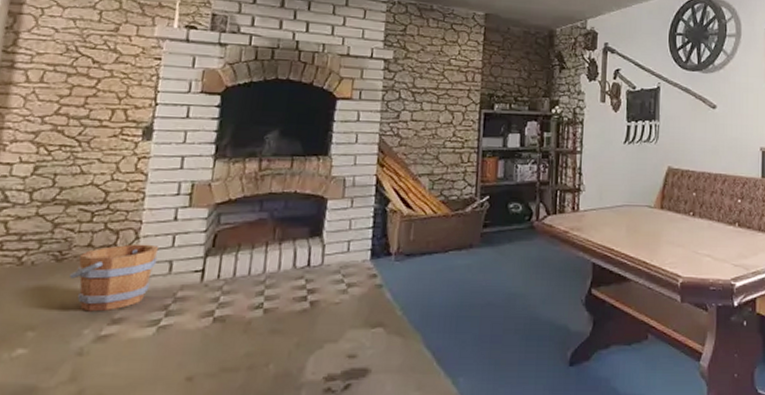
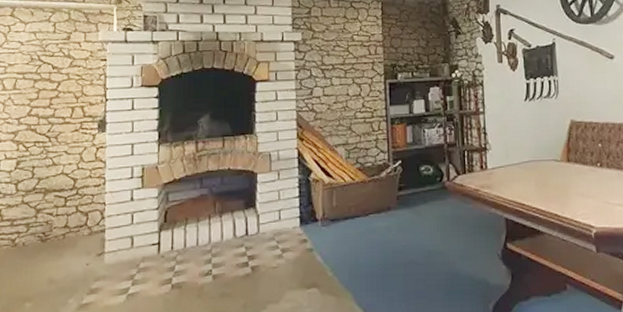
bucket: present [68,243,160,312] -> none [52,223,121,284]

